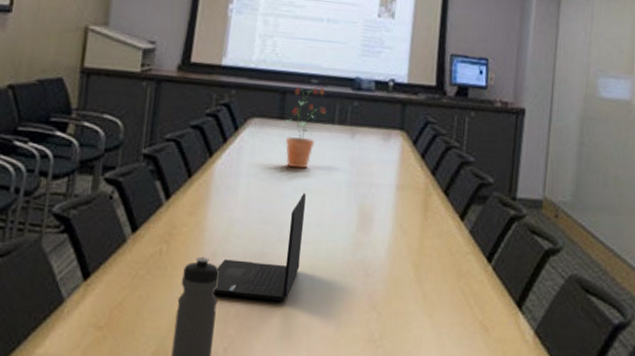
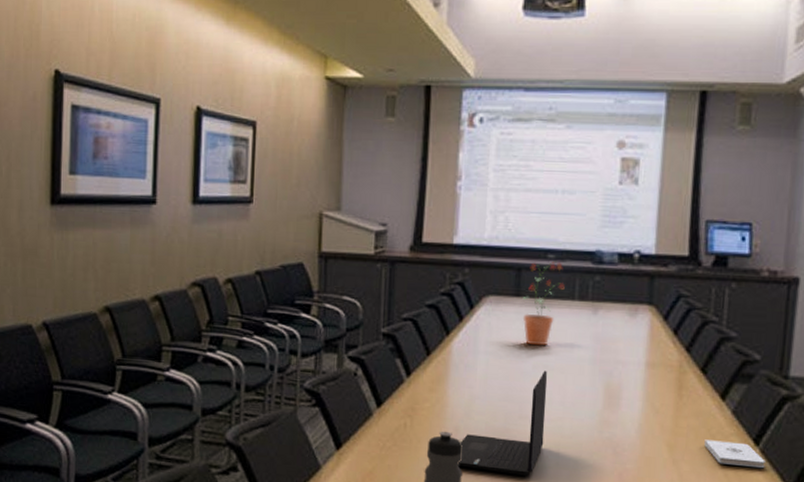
notepad: none [445,258,497,284] -> present [704,439,765,468]

